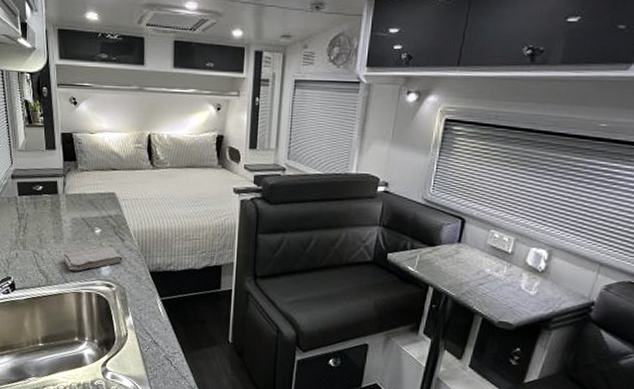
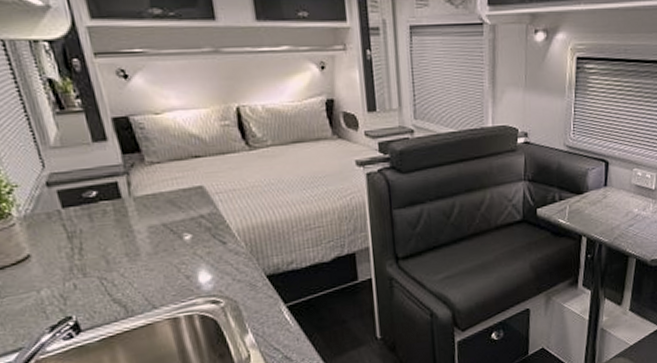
washcloth: present [62,246,123,271] -> none [142,253,228,293]

